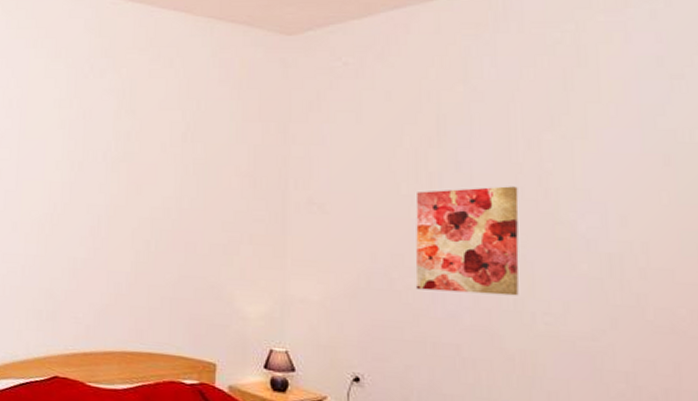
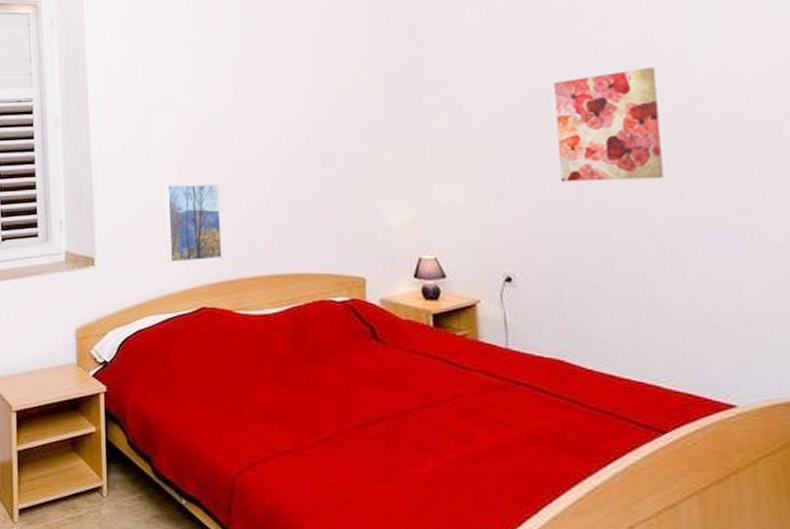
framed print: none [25,254,82,331] -> present [163,183,222,263]

